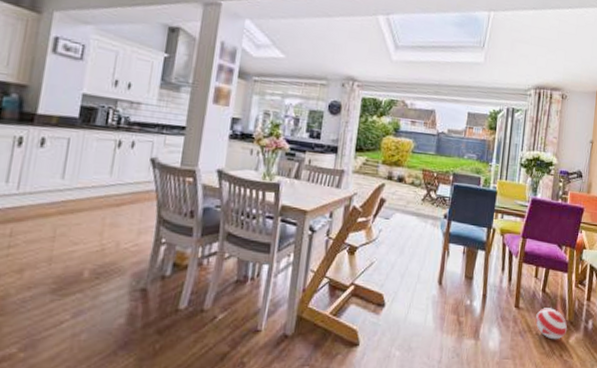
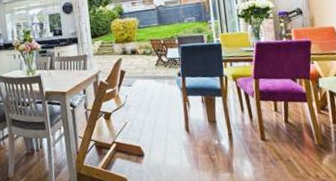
ball: present [535,308,568,340] -> none [284,135,319,163]

